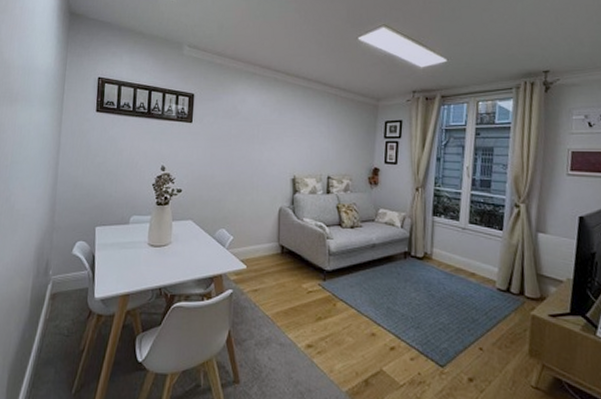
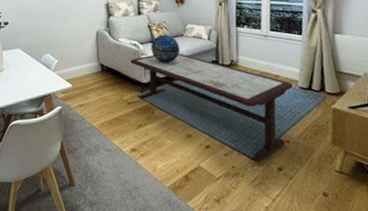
coffee table: none [314,240,490,372] -> present [130,54,293,163]
decorative sphere: none [338,218,370,250] -> present [150,34,180,63]

